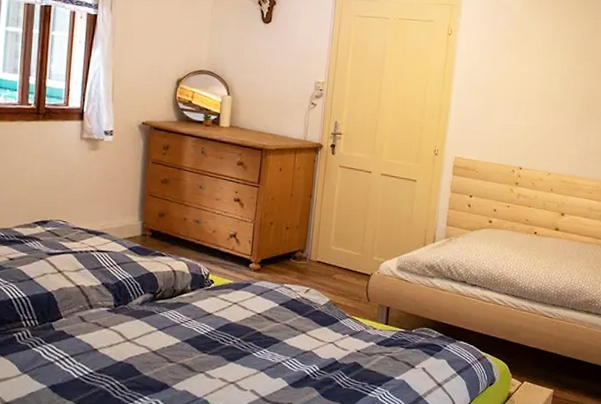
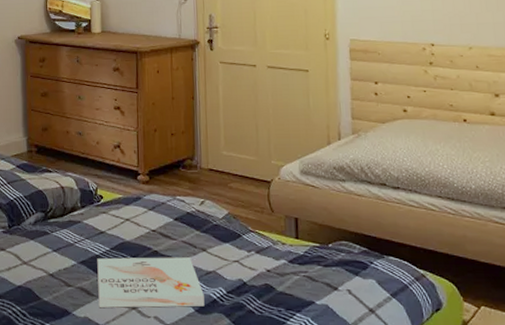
book: none [198,337,299,382] -> present [97,257,205,308]

